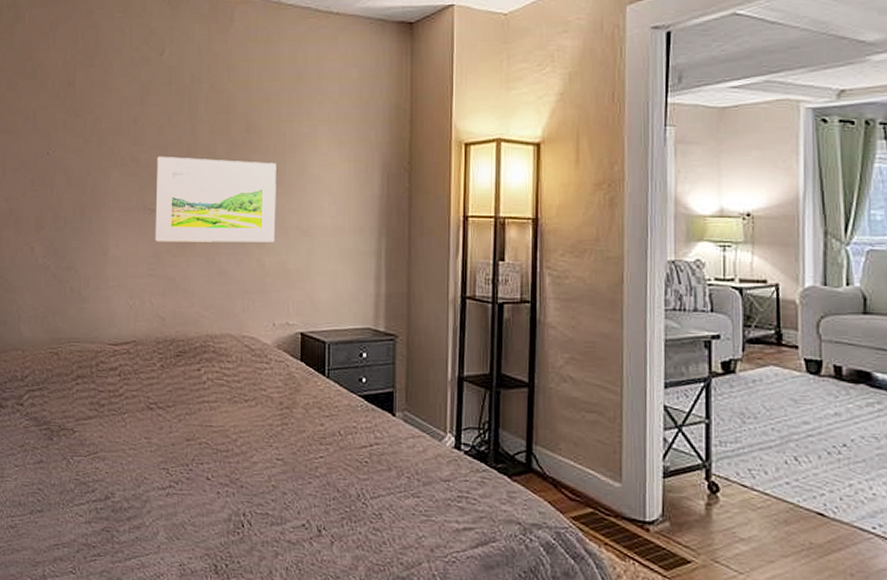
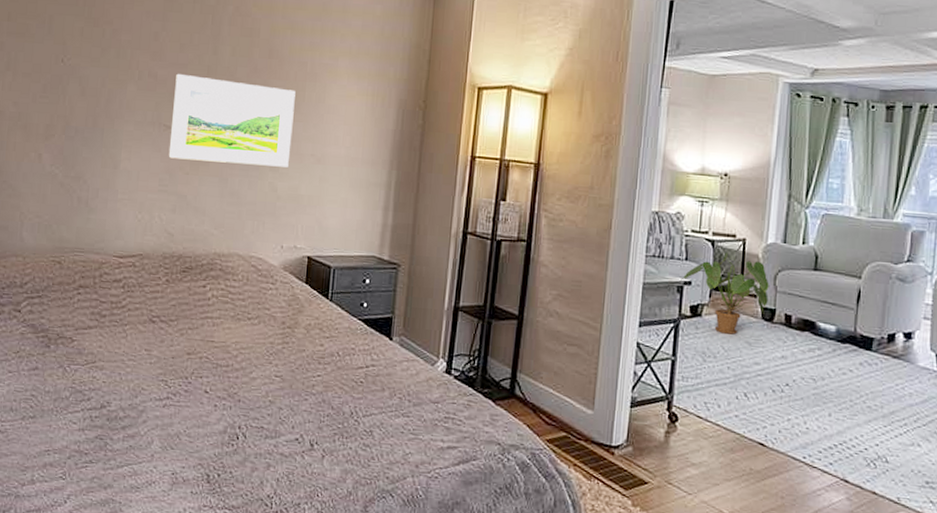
house plant: none [707,299,812,391] -> present [680,251,769,335]

